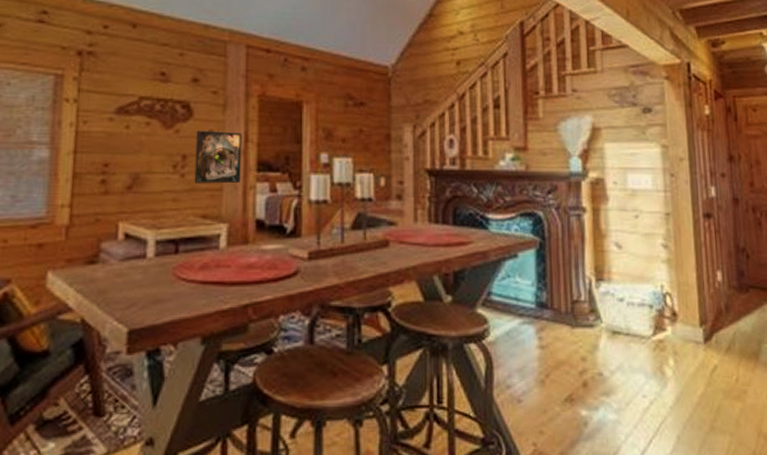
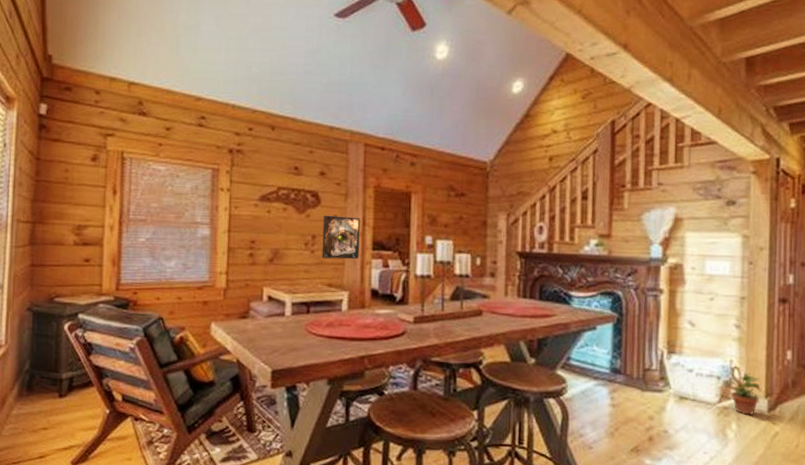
potted plant: none [654,299,696,348] -> present [721,372,762,415]

